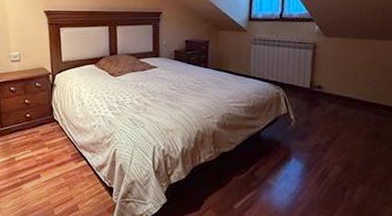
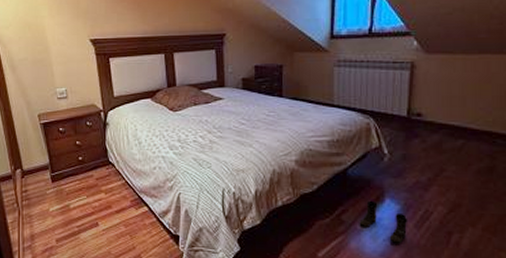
boots: none [269,159,310,198] -> present [359,200,408,244]

